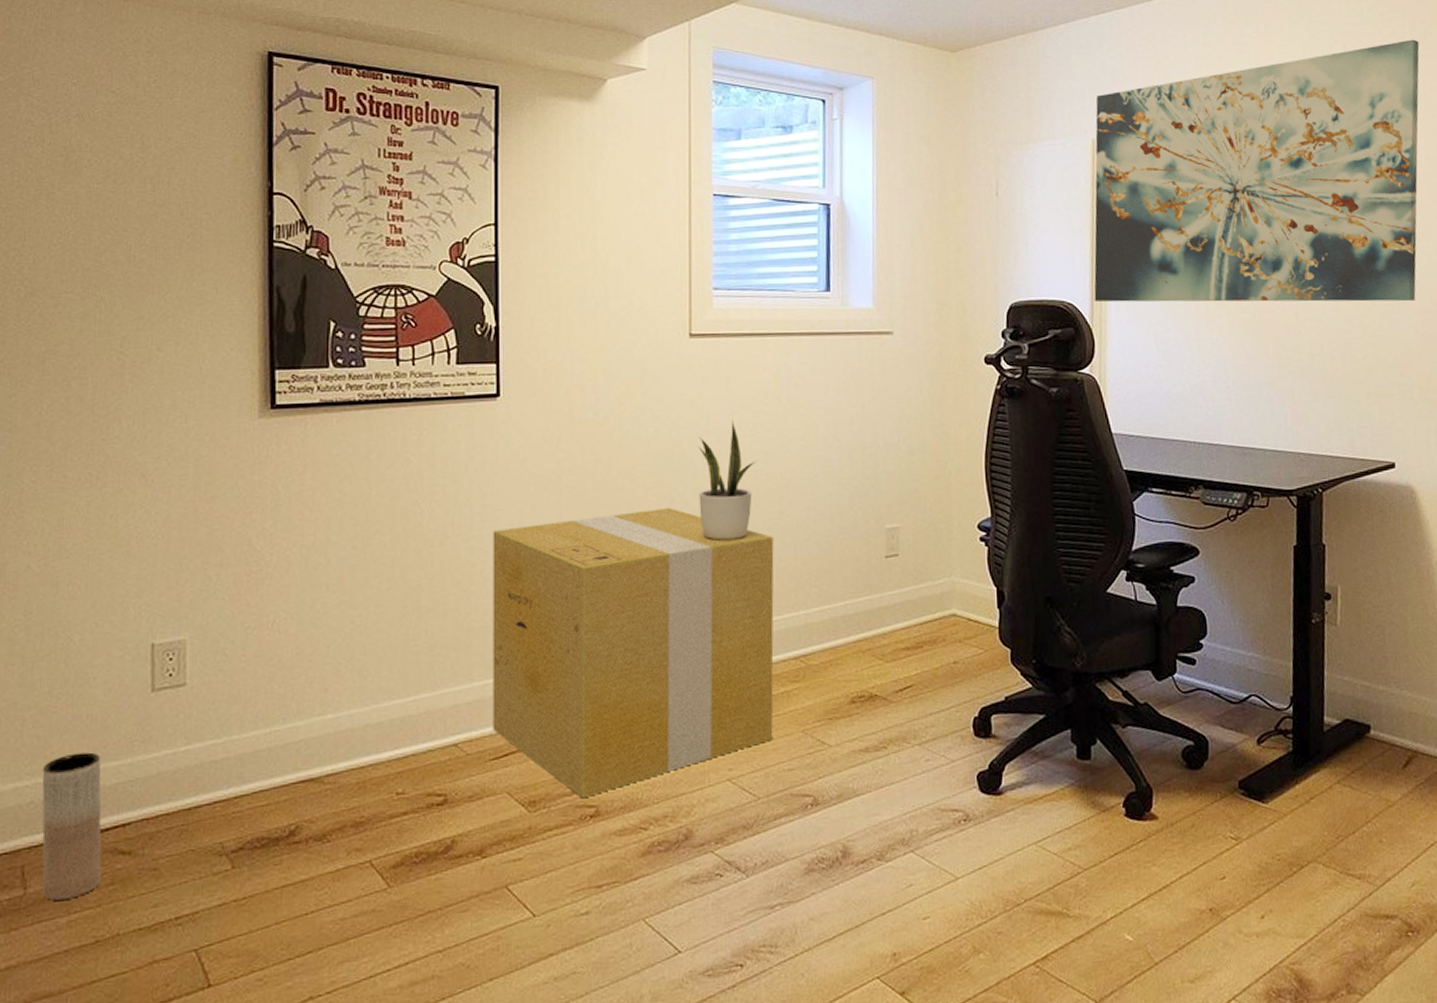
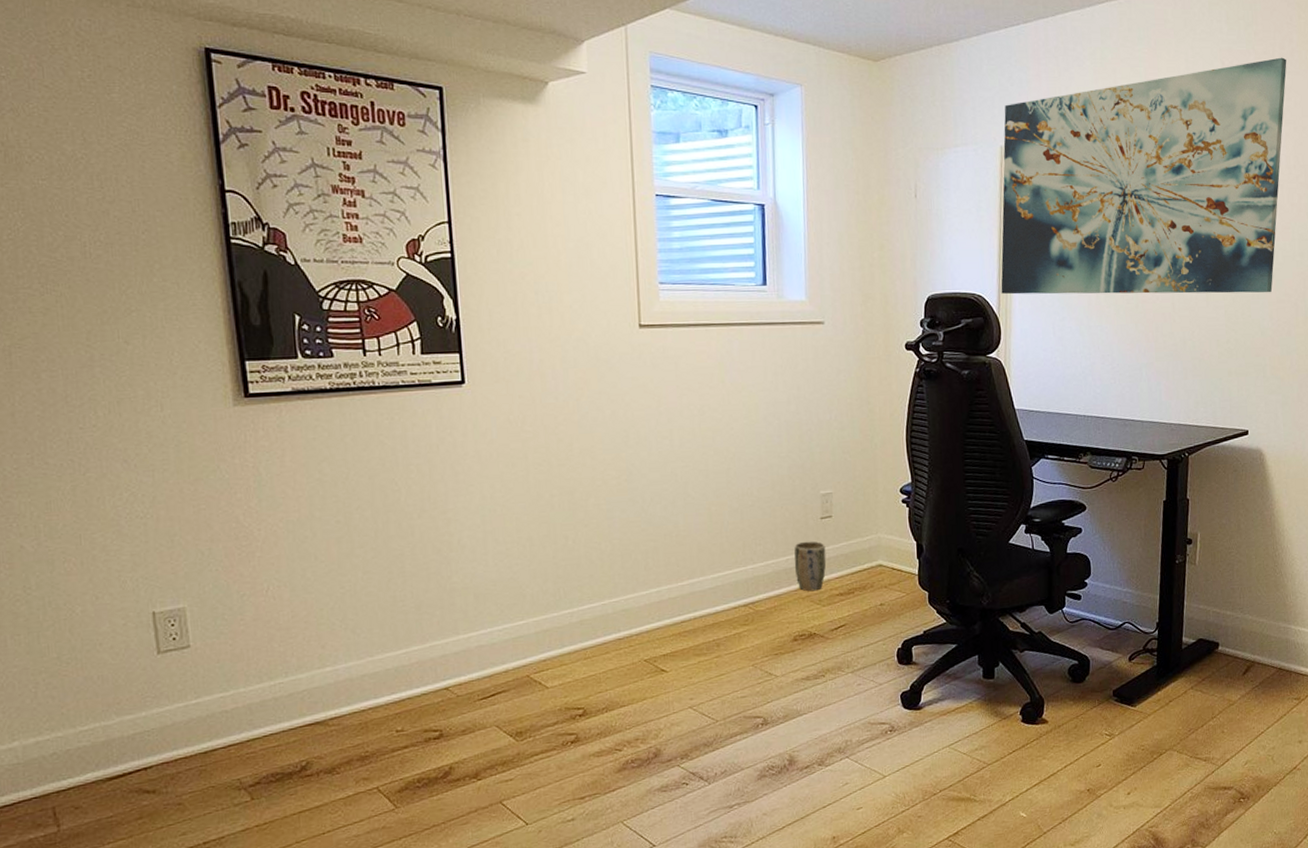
vase: present [42,752,102,901] -> none [61,708,129,835]
cardboard box: present [492,507,774,799] -> none [467,480,728,728]
potted plant: present [698,421,756,542] -> none [651,402,704,509]
plant pot: none [853,583,891,644] -> present [794,541,827,592]

